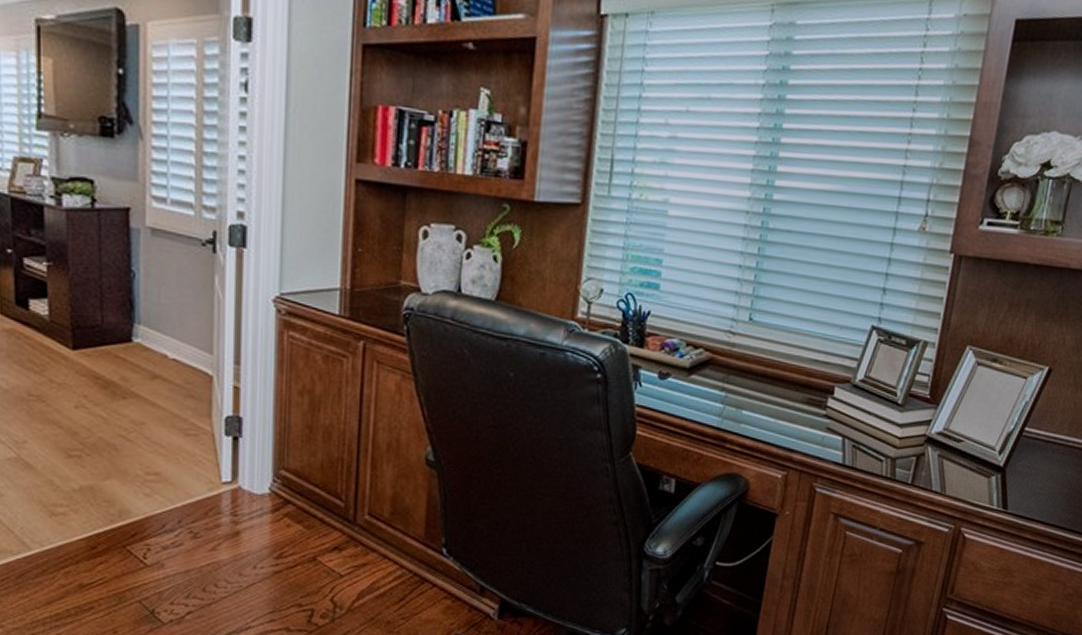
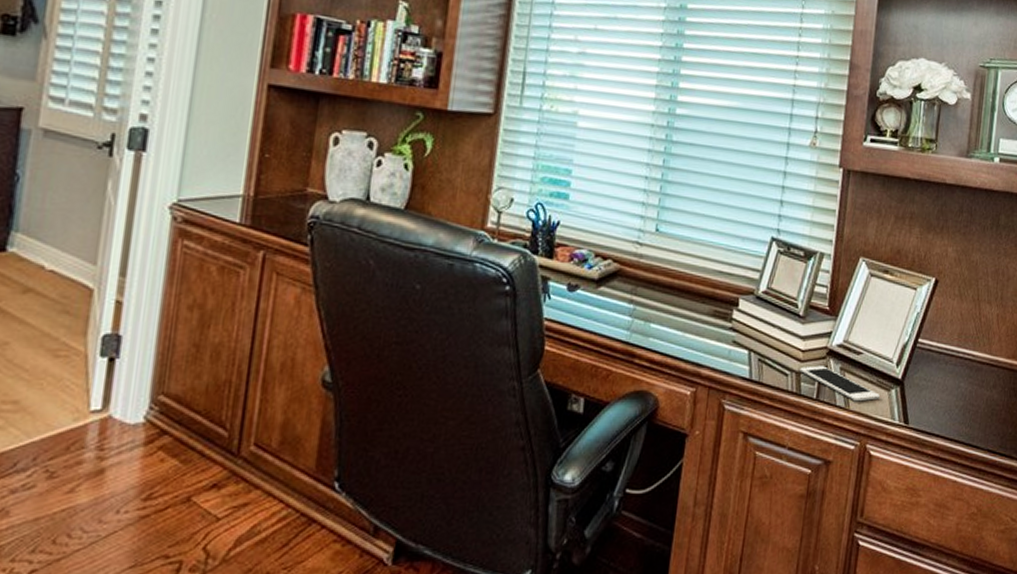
cell phone: none [895,452,979,488] -> present [800,365,880,402]

